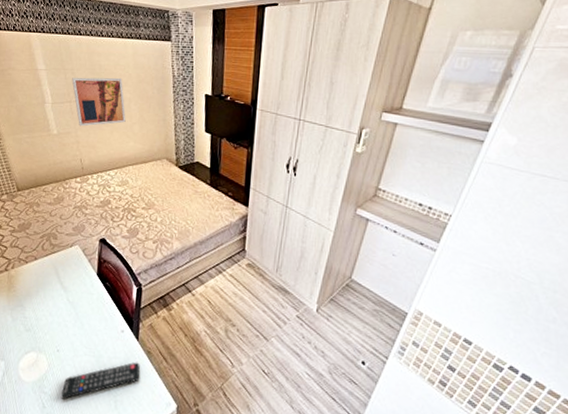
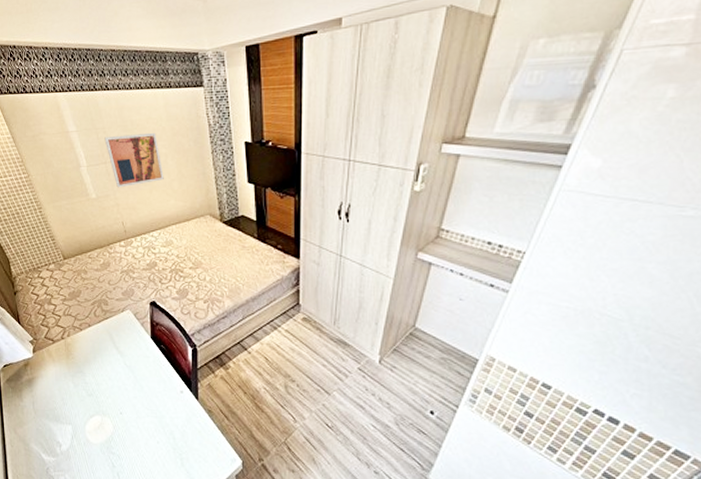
remote control: present [60,362,140,399] -> none [128,421,203,459]

